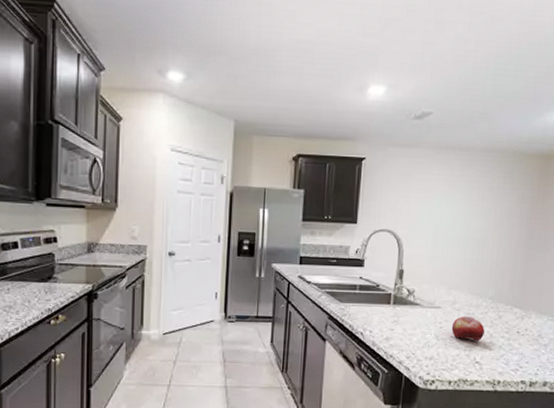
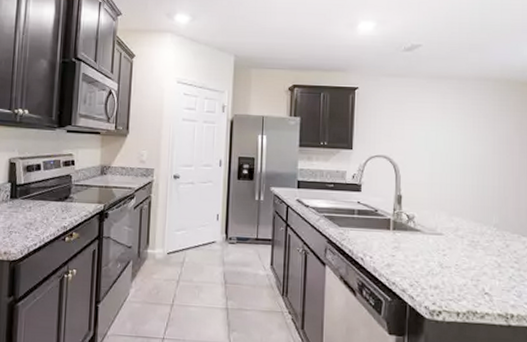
fruit: present [451,316,485,342] -> none [456,244,492,271]

